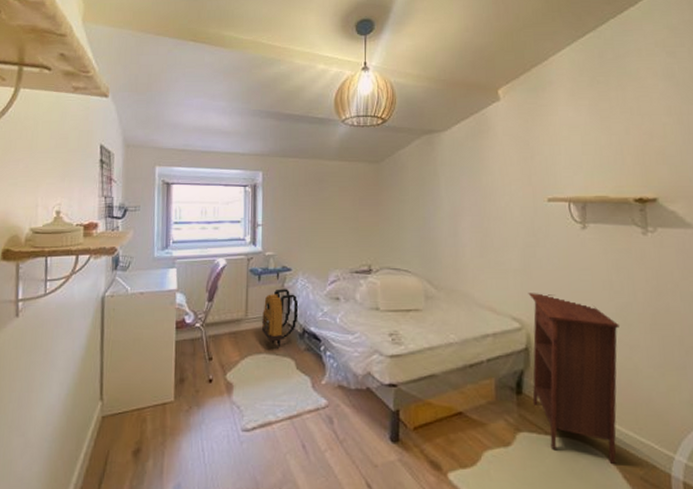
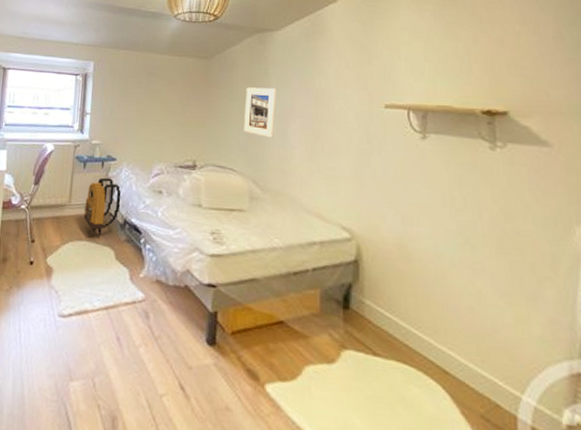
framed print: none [416,189,446,237] -> present [244,87,277,138]
nightstand: present [528,293,619,464] -> none [360,202,461,397]

